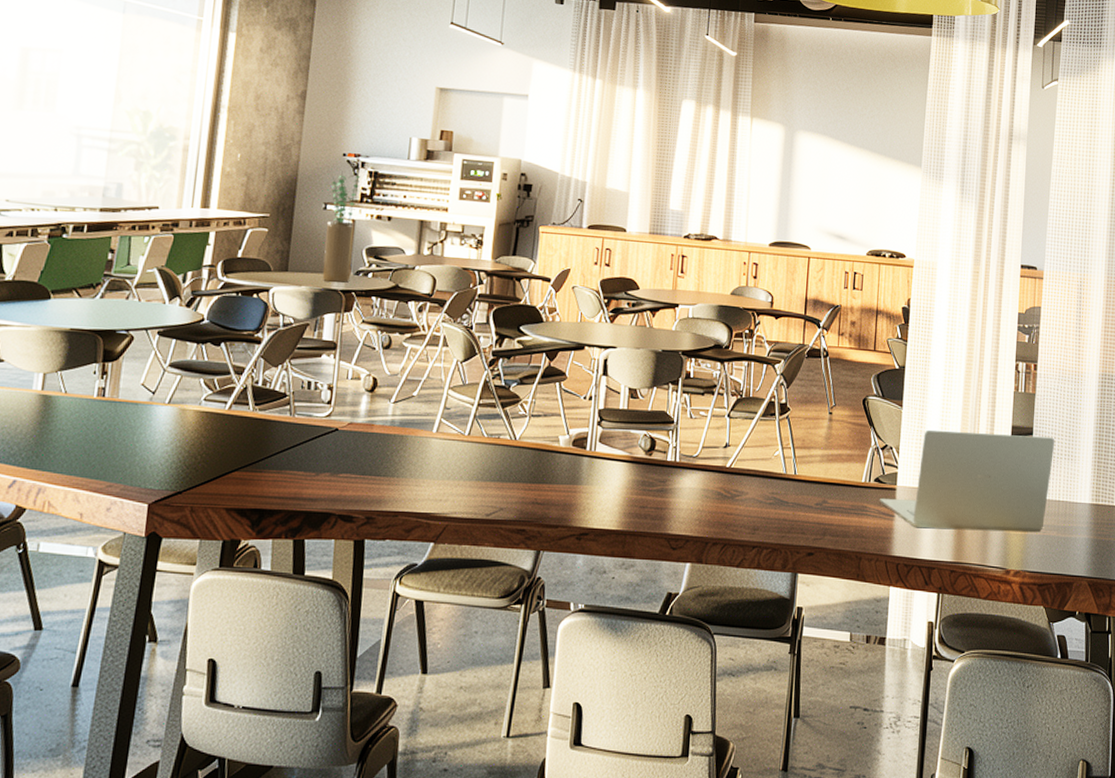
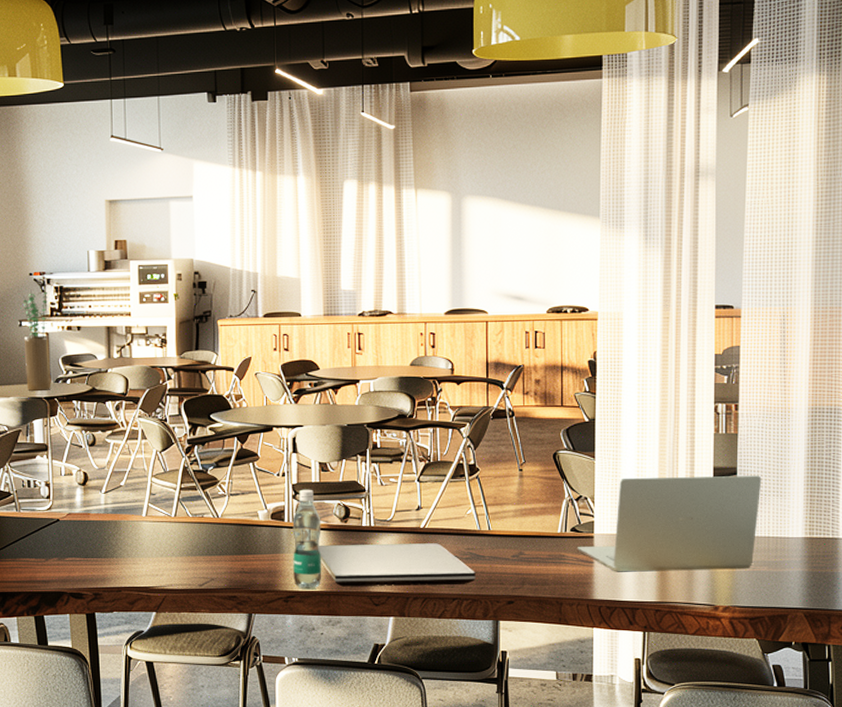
bottle: none [589,416,625,527] -> present [292,489,322,589]
tablet: none [619,478,778,531] -> present [318,543,476,587]

